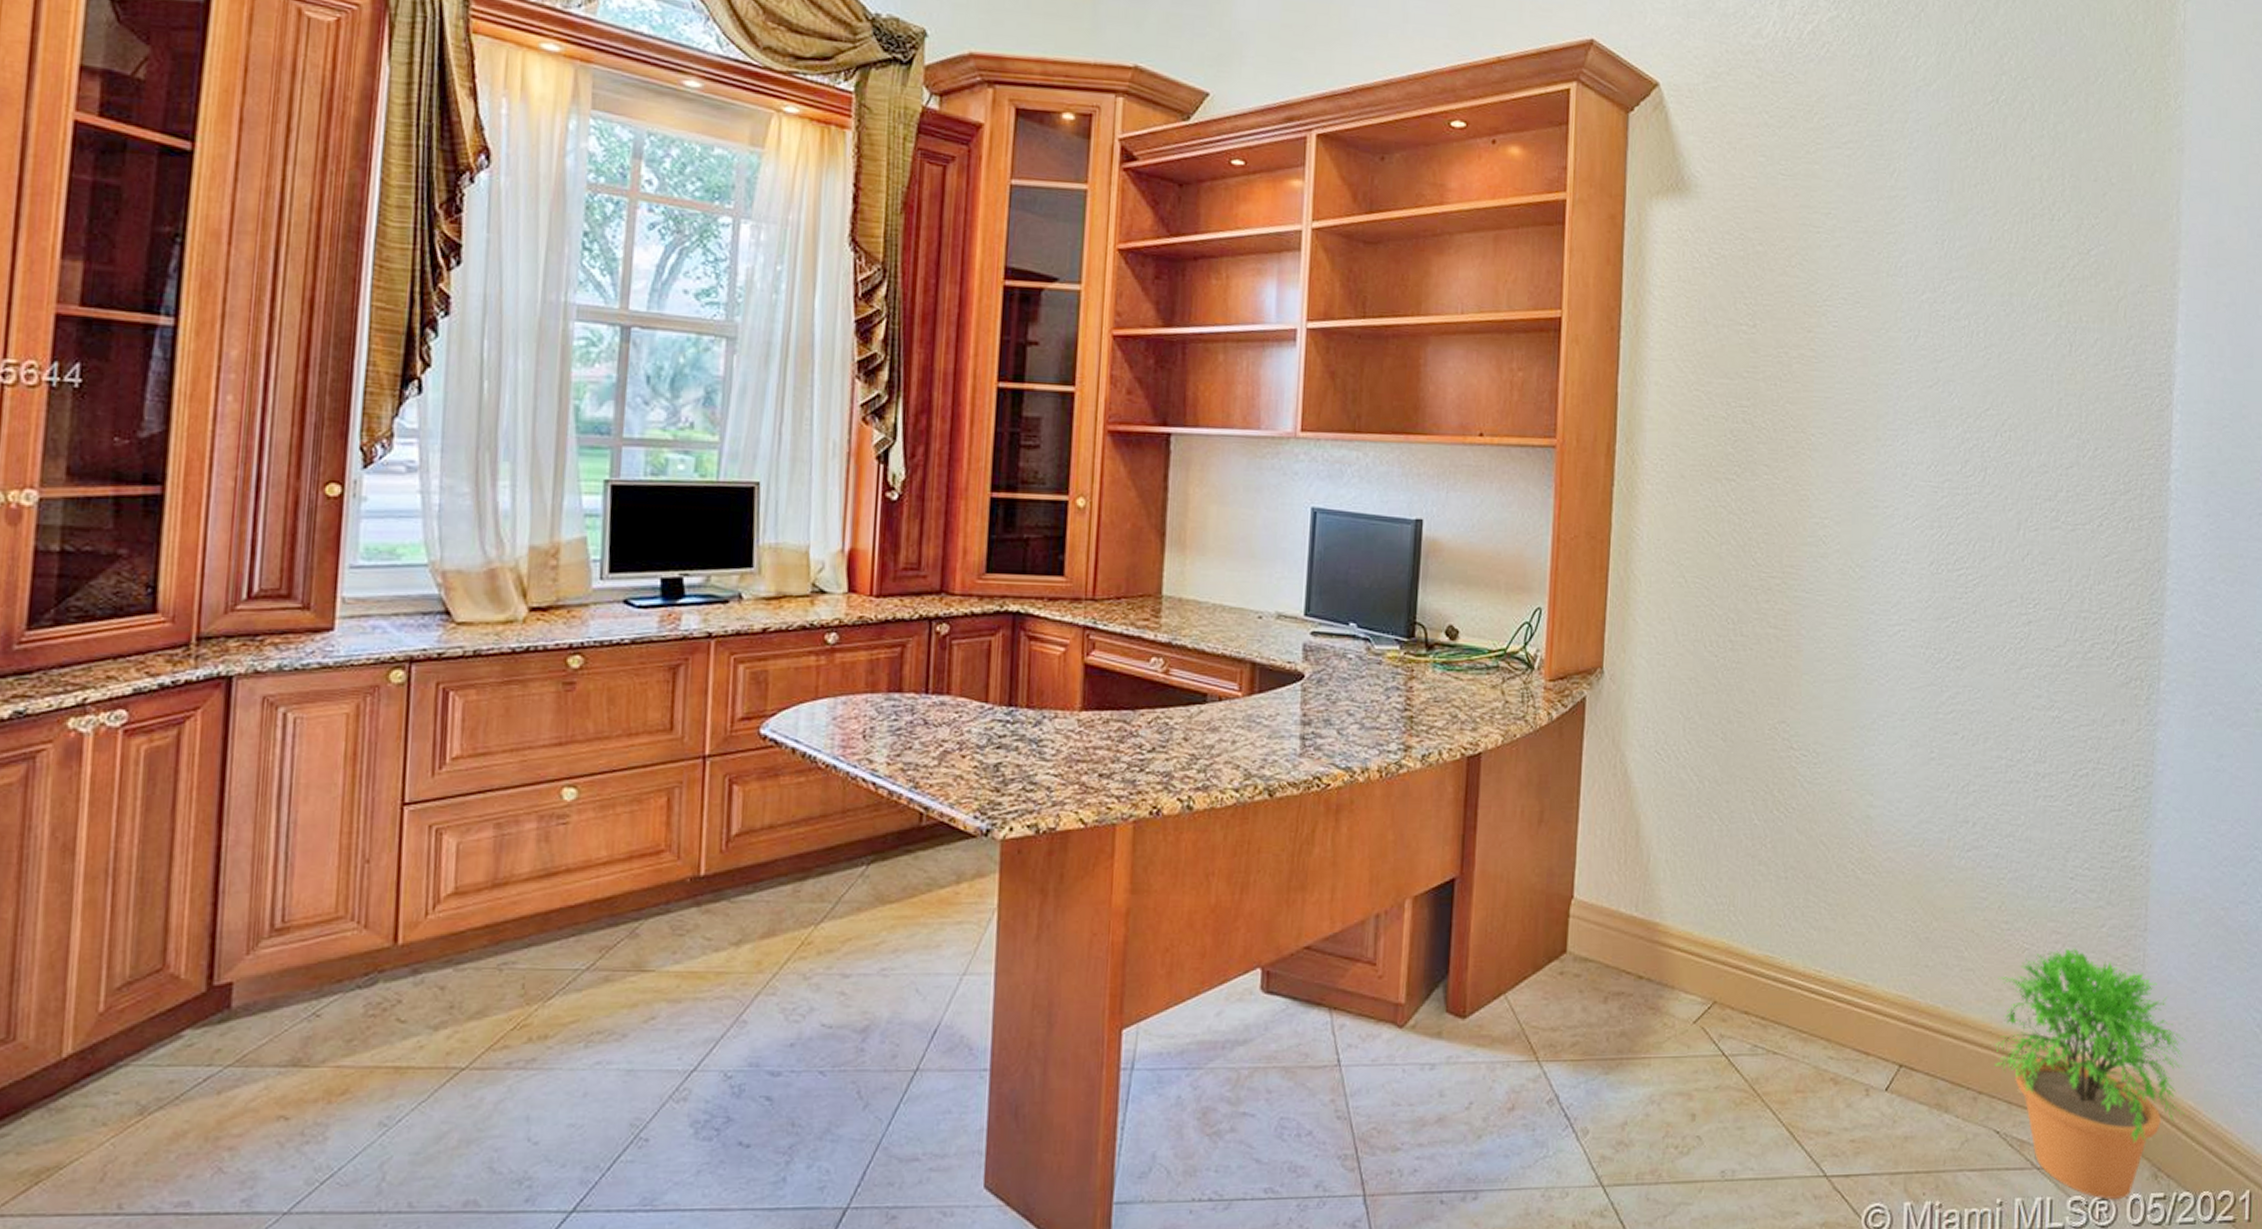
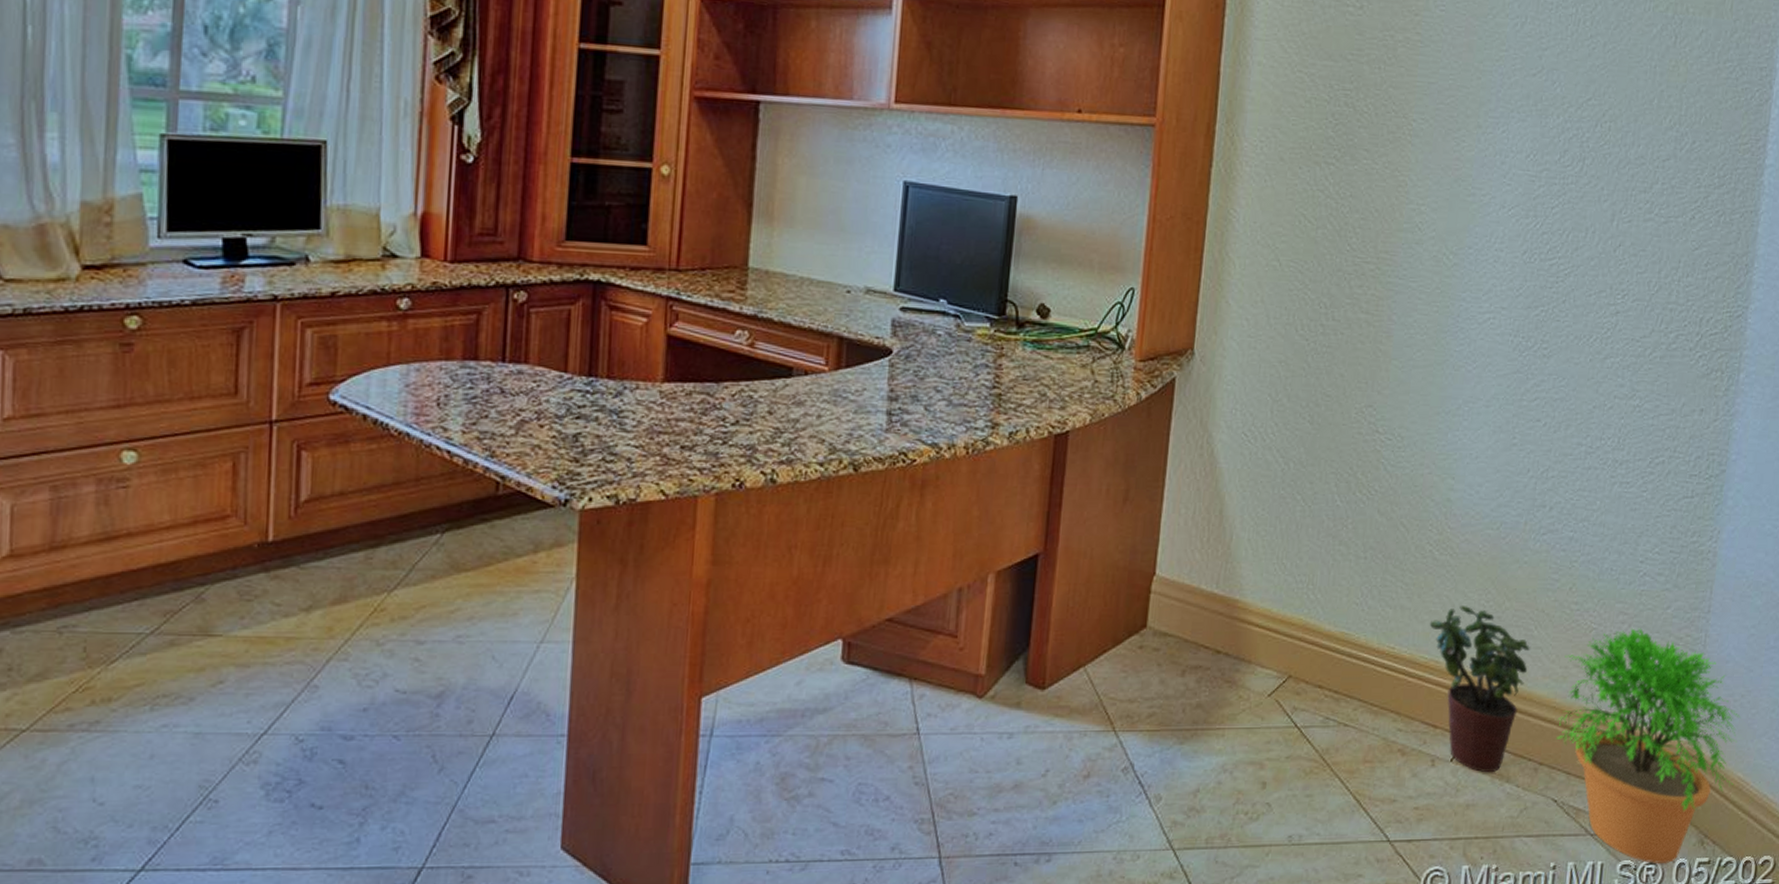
potted plant: none [1855,925,1961,1102] -> present [1429,604,1530,772]

